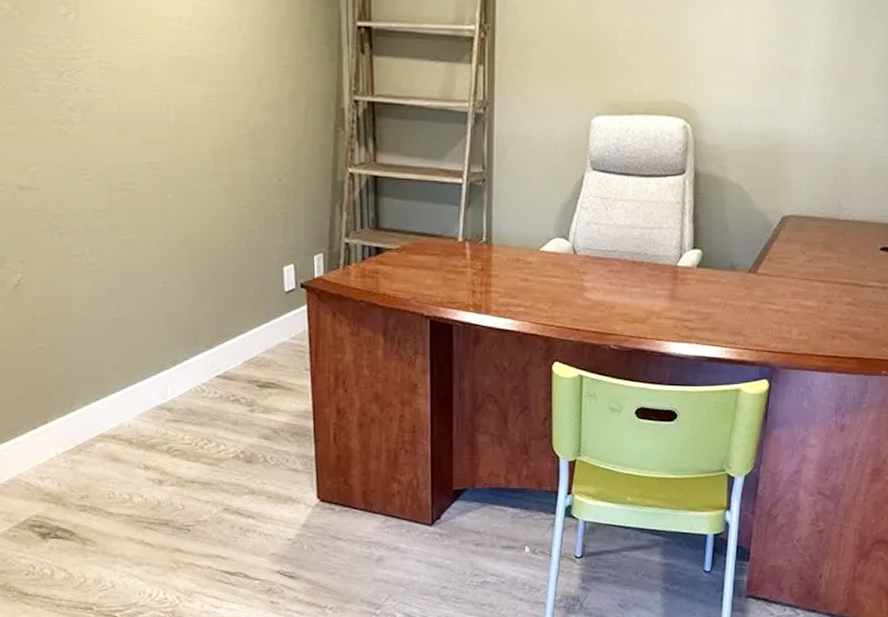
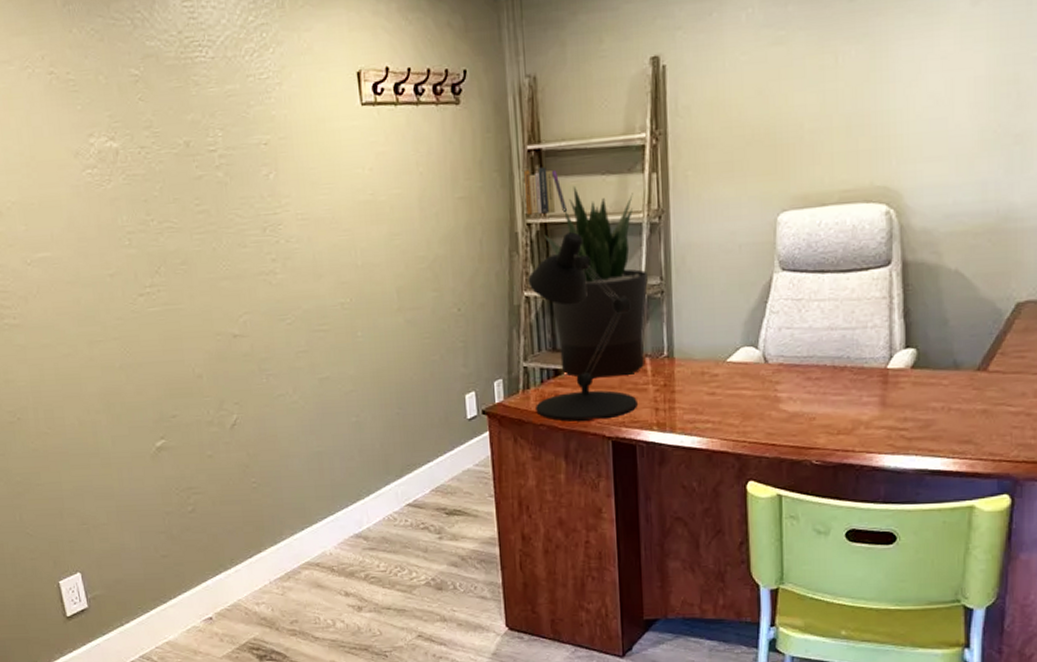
desk lamp: none [353,114,456,299] -> present [528,232,637,421]
books: none [354,45,395,93] -> present [524,167,567,215]
planter: none [370,69,471,258] -> present [543,187,648,378]

